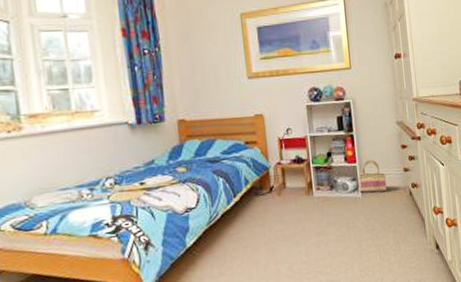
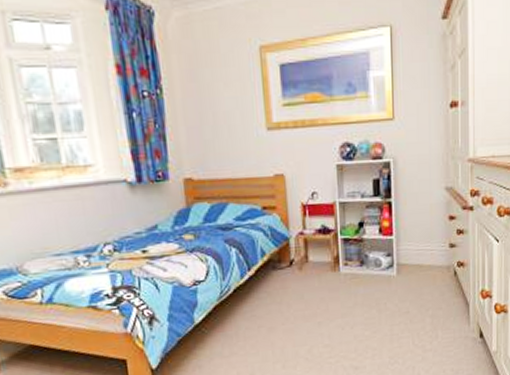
basket: present [358,159,387,193] -> none [394,232,428,271]

